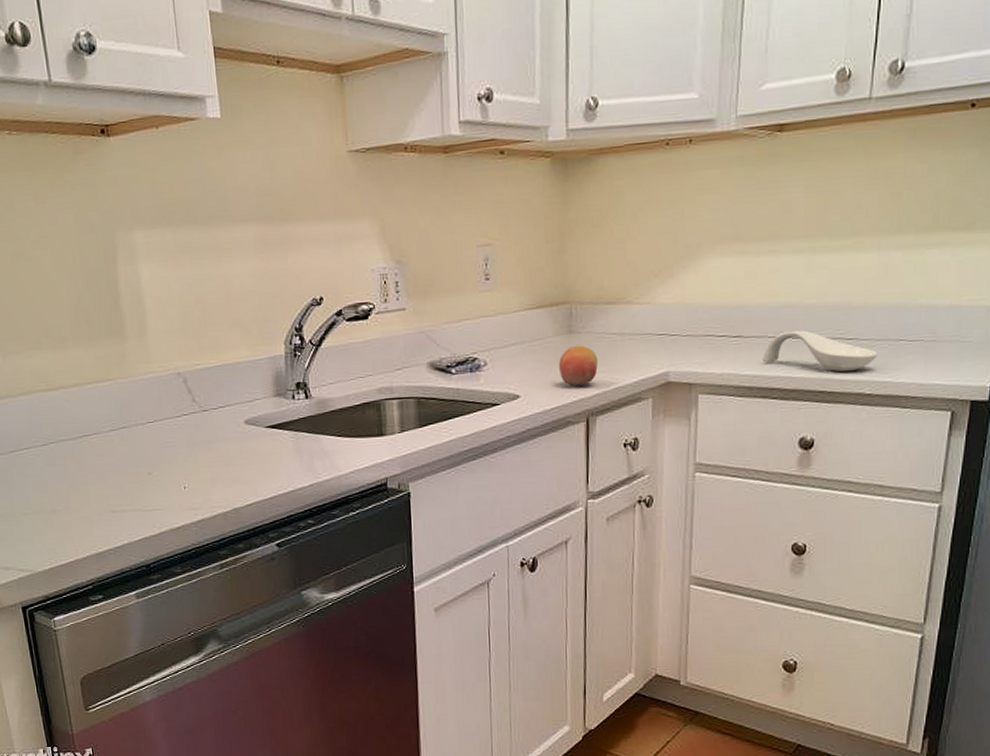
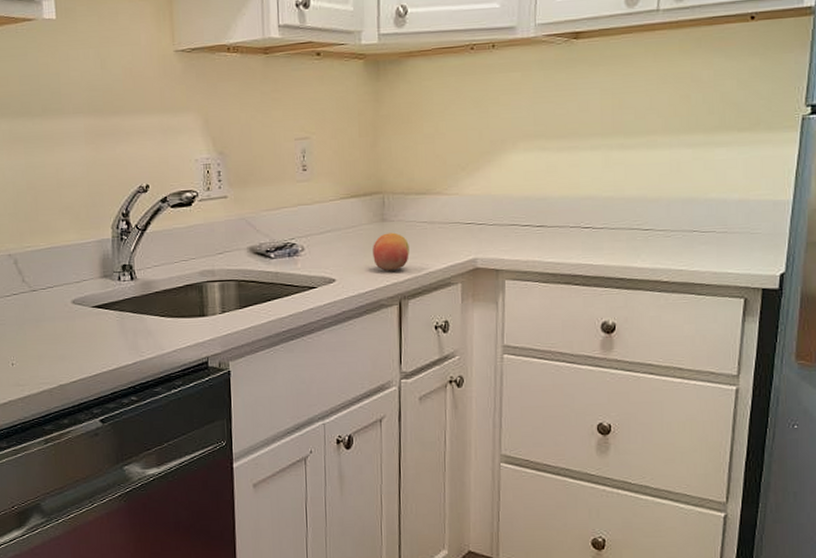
spoon rest: present [763,330,879,372] -> none [565,221,674,261]

